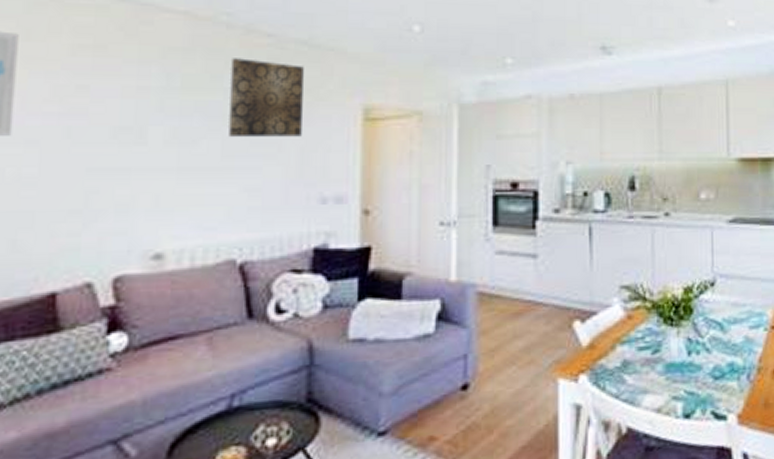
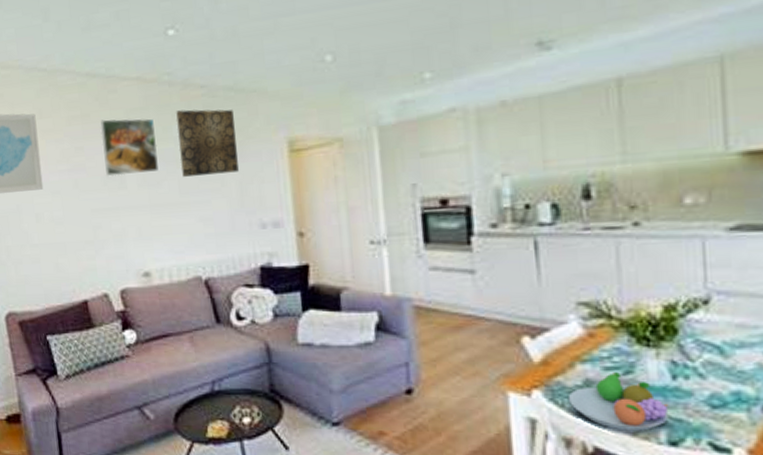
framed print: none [119,55,200,128] -> present [100,118,159,177]
fruit bowl: none [608,352,685,408] -> present [567,372,669,431]

